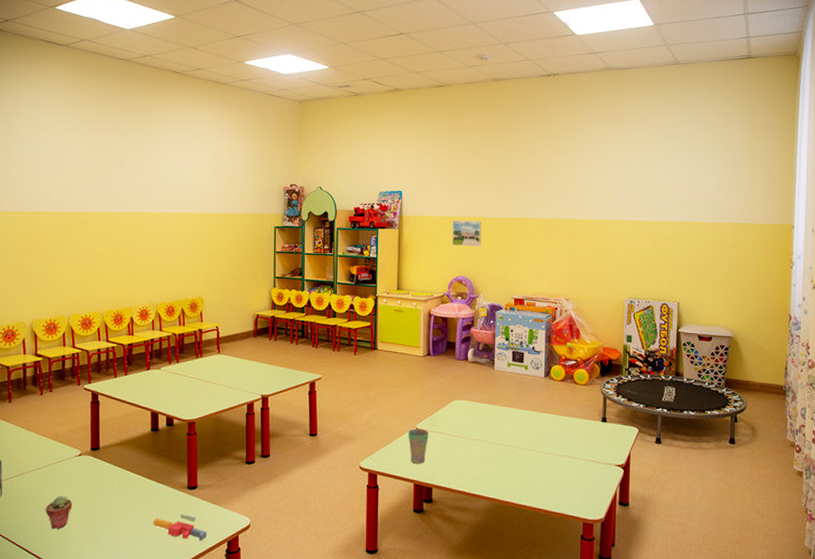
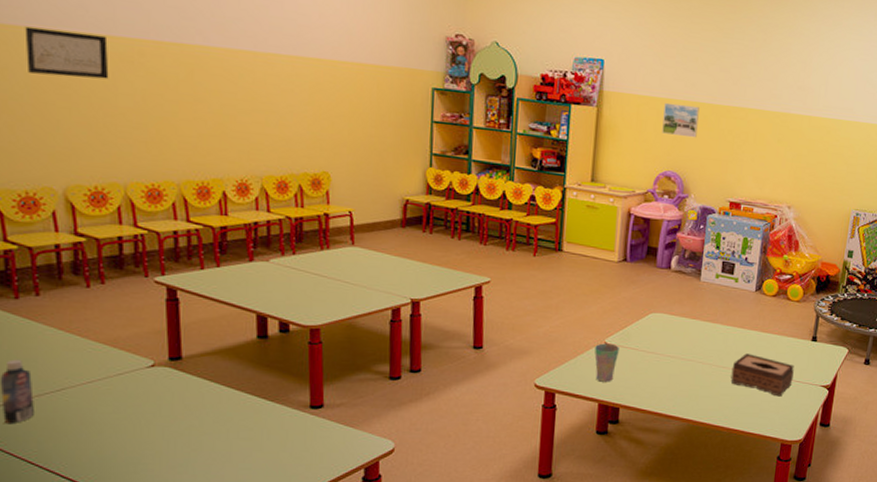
wall art: none [14,211,63,243] -> present [25,26,109,80]
potted succulent: present [45,496,73,529] -> none [103,416,145,456]
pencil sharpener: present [153,513,207,541] -> none [263,437,337,468]
tissue box: none [529,435,588,476] -> present [731,353,794,397]

